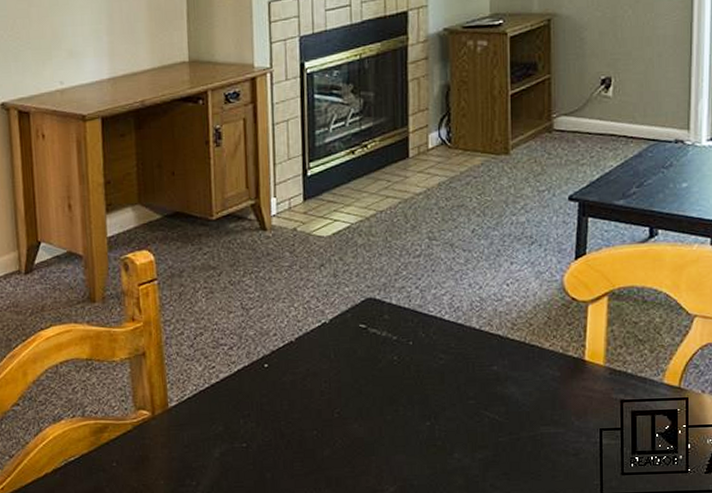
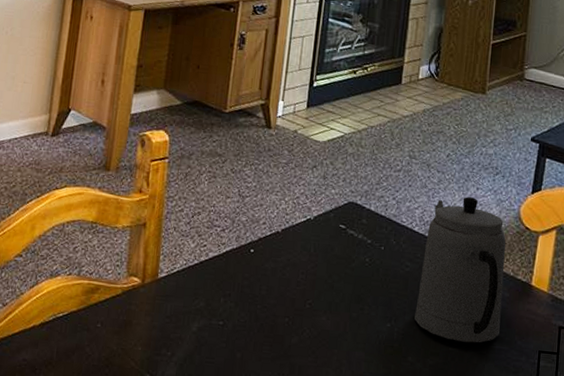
teapot: none [456,272,553,431] -> present [414,196,506,343]

